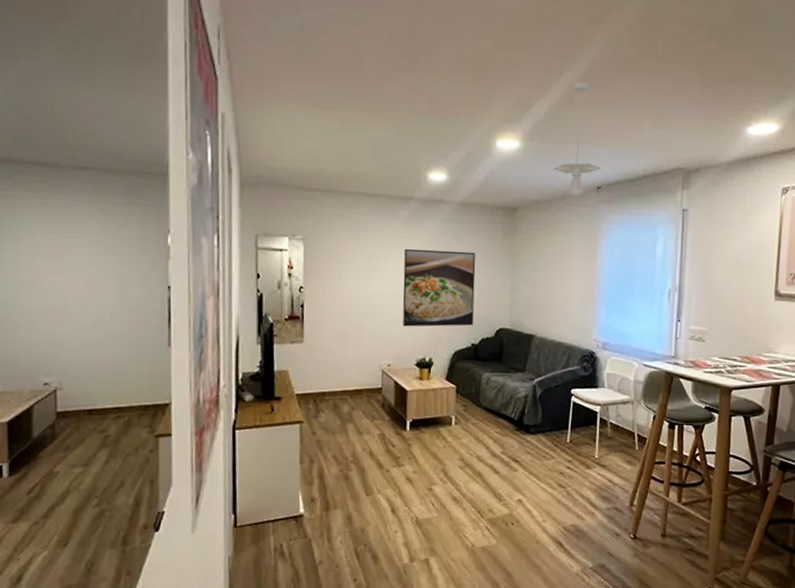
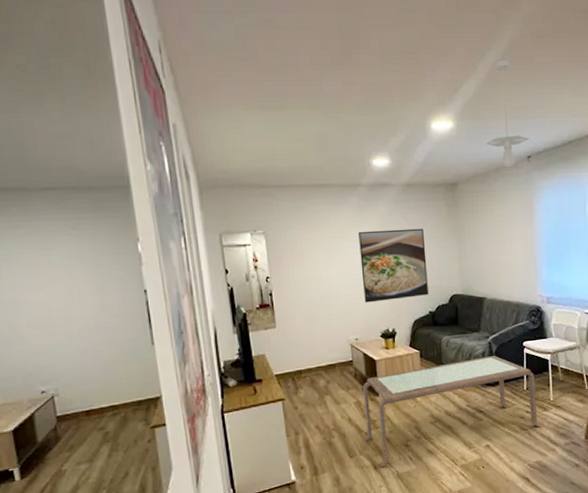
coffee table: none [384,400,581,511] -> present [362,356,540,468]

